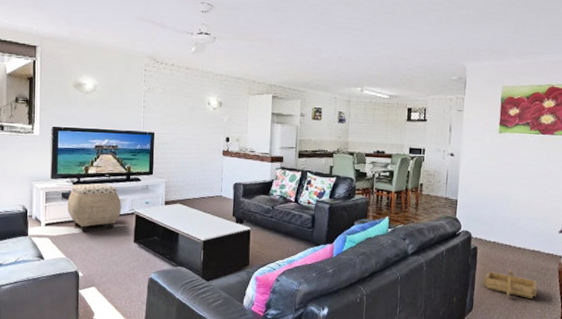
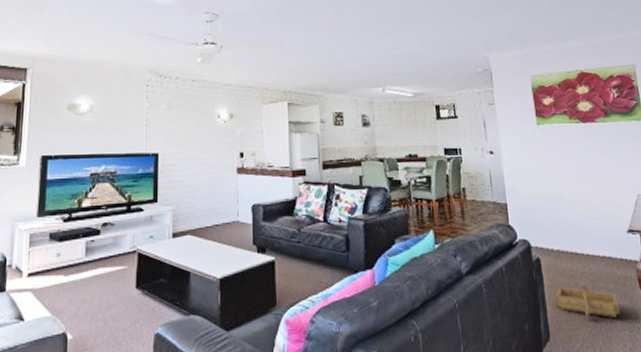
ottoman: present [68,183,122,232] -> none [56,218,122,281]

